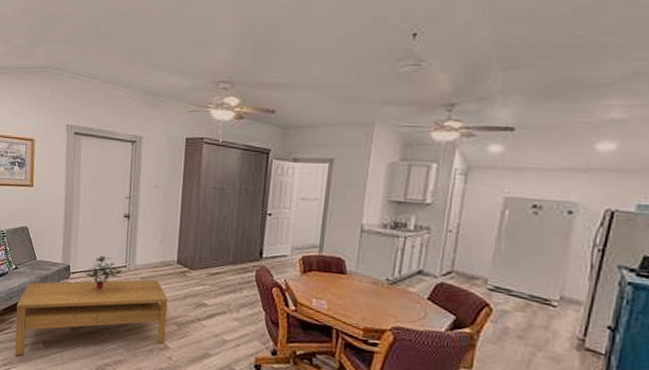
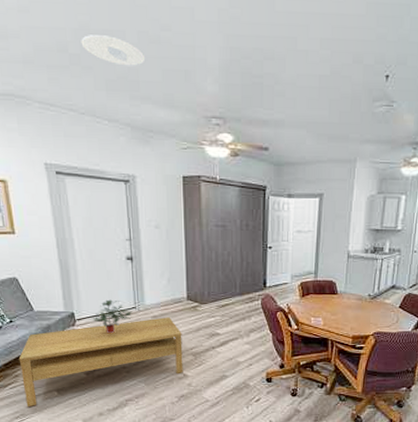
recessed light: none [111,14,164,39] -> present [81,35,146,66]

